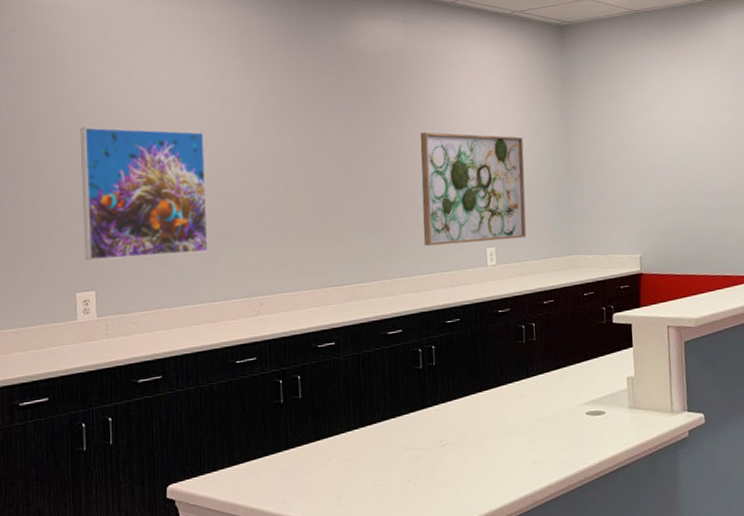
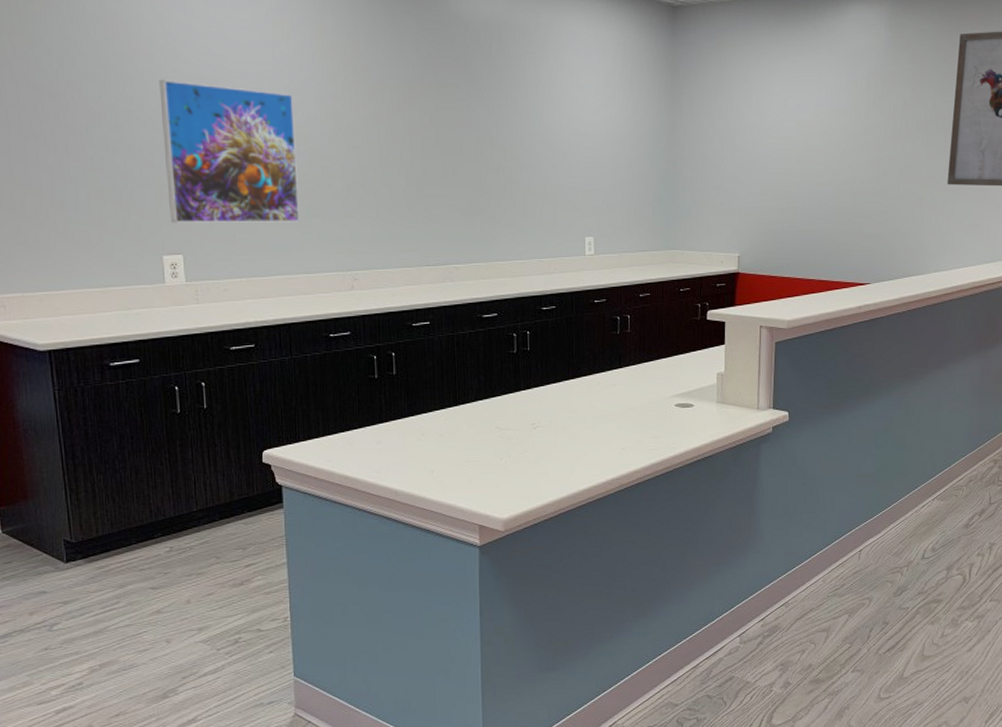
wall art: present [420,132,527,247] -> none [521,112,628,231]

